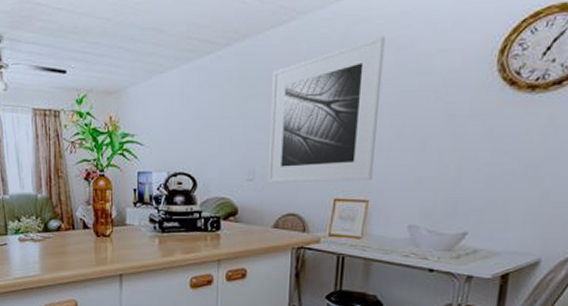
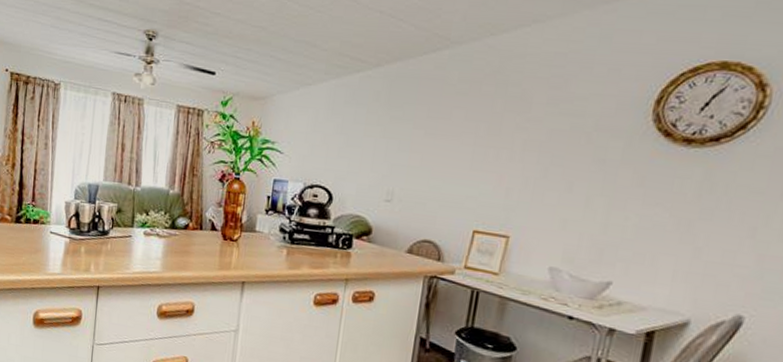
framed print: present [268,35,385,183] -> none [406,73,539,217]

